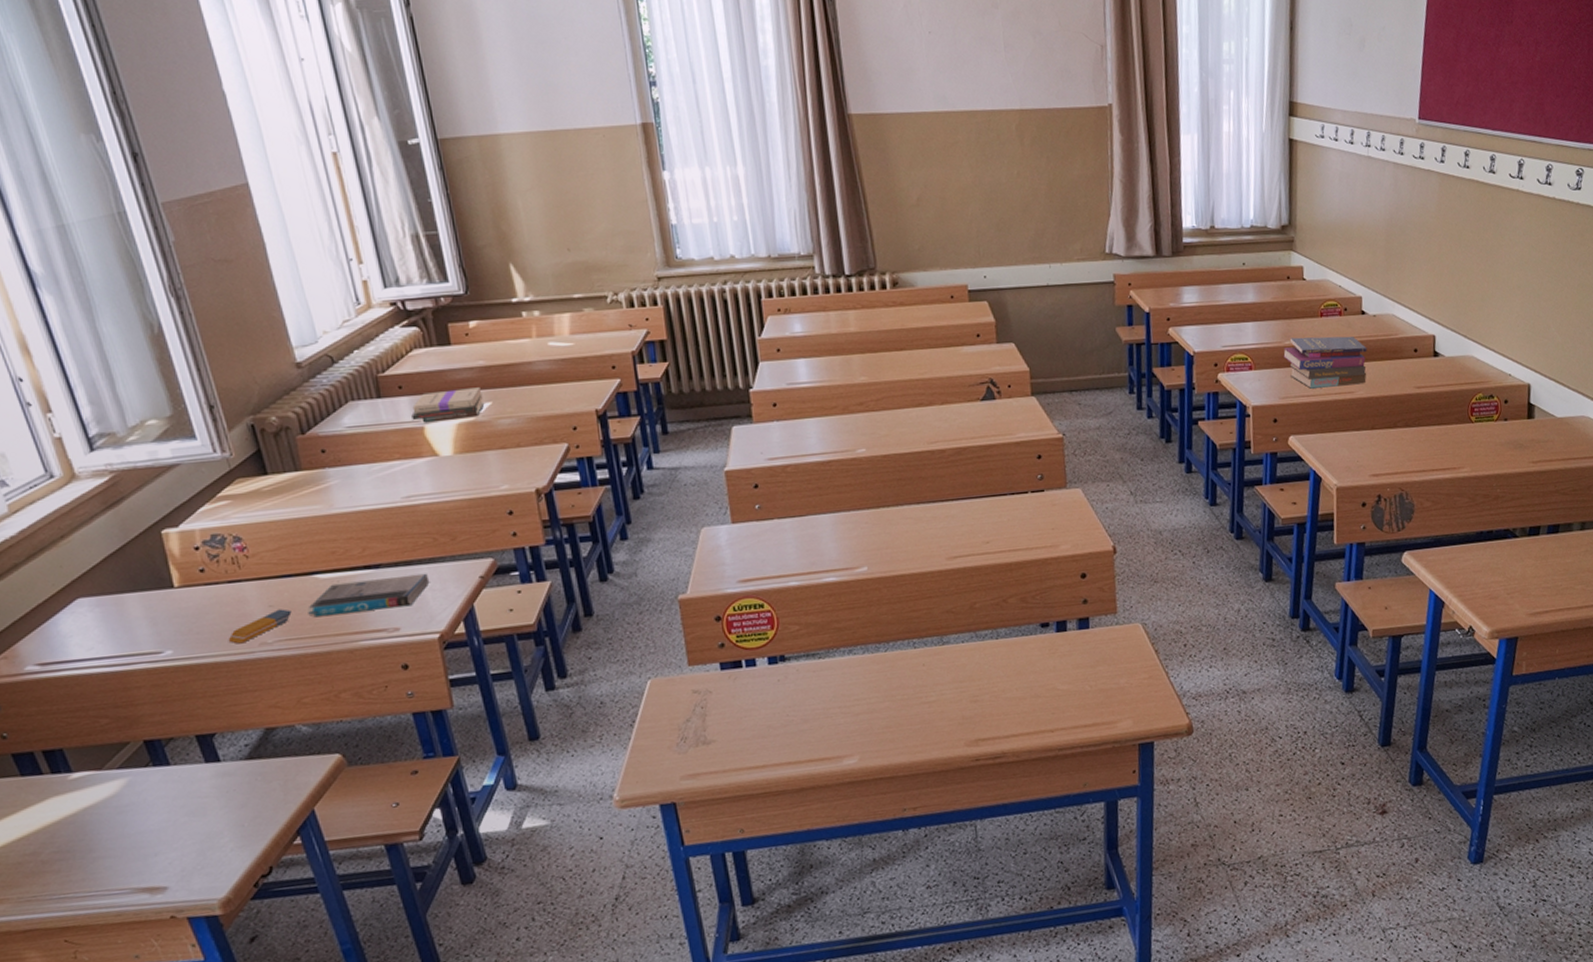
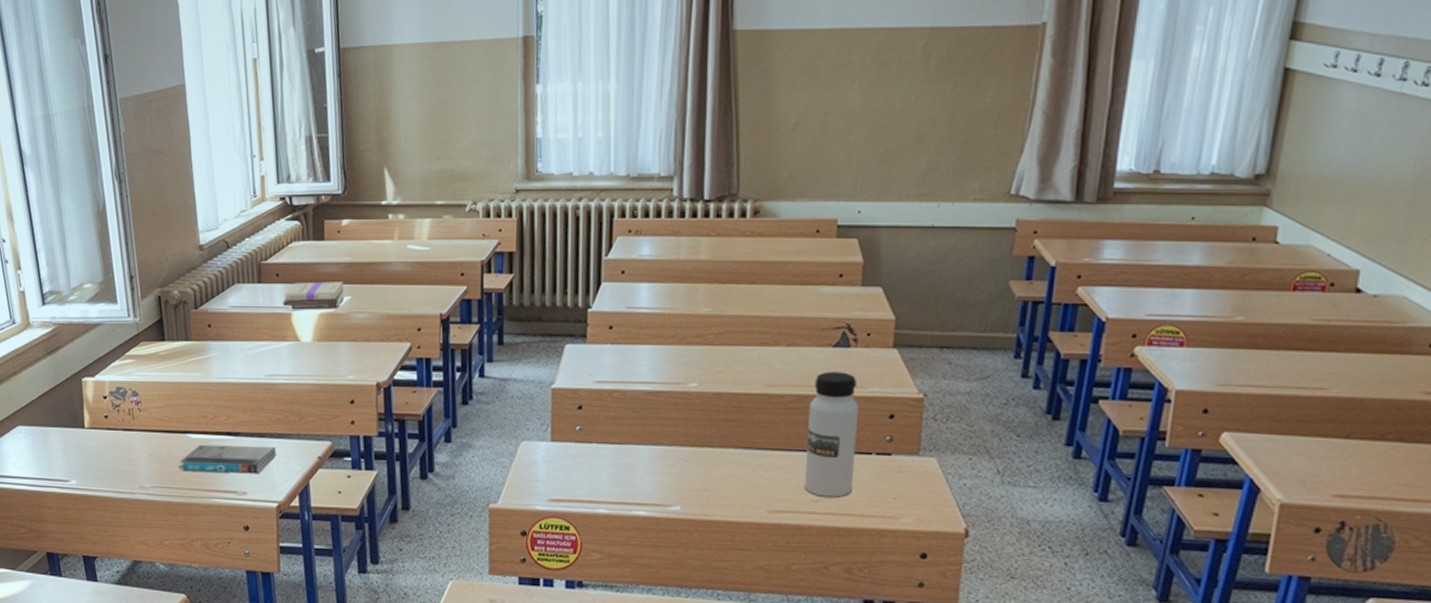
eraser: present [228,609,292,644] -> none [116,459,166,484]
water bottle: none [968,422,1016,539] -> present [804,371,860,499]
books: present [1283,336,1367,389] -> none [1230,313,1357,380]

